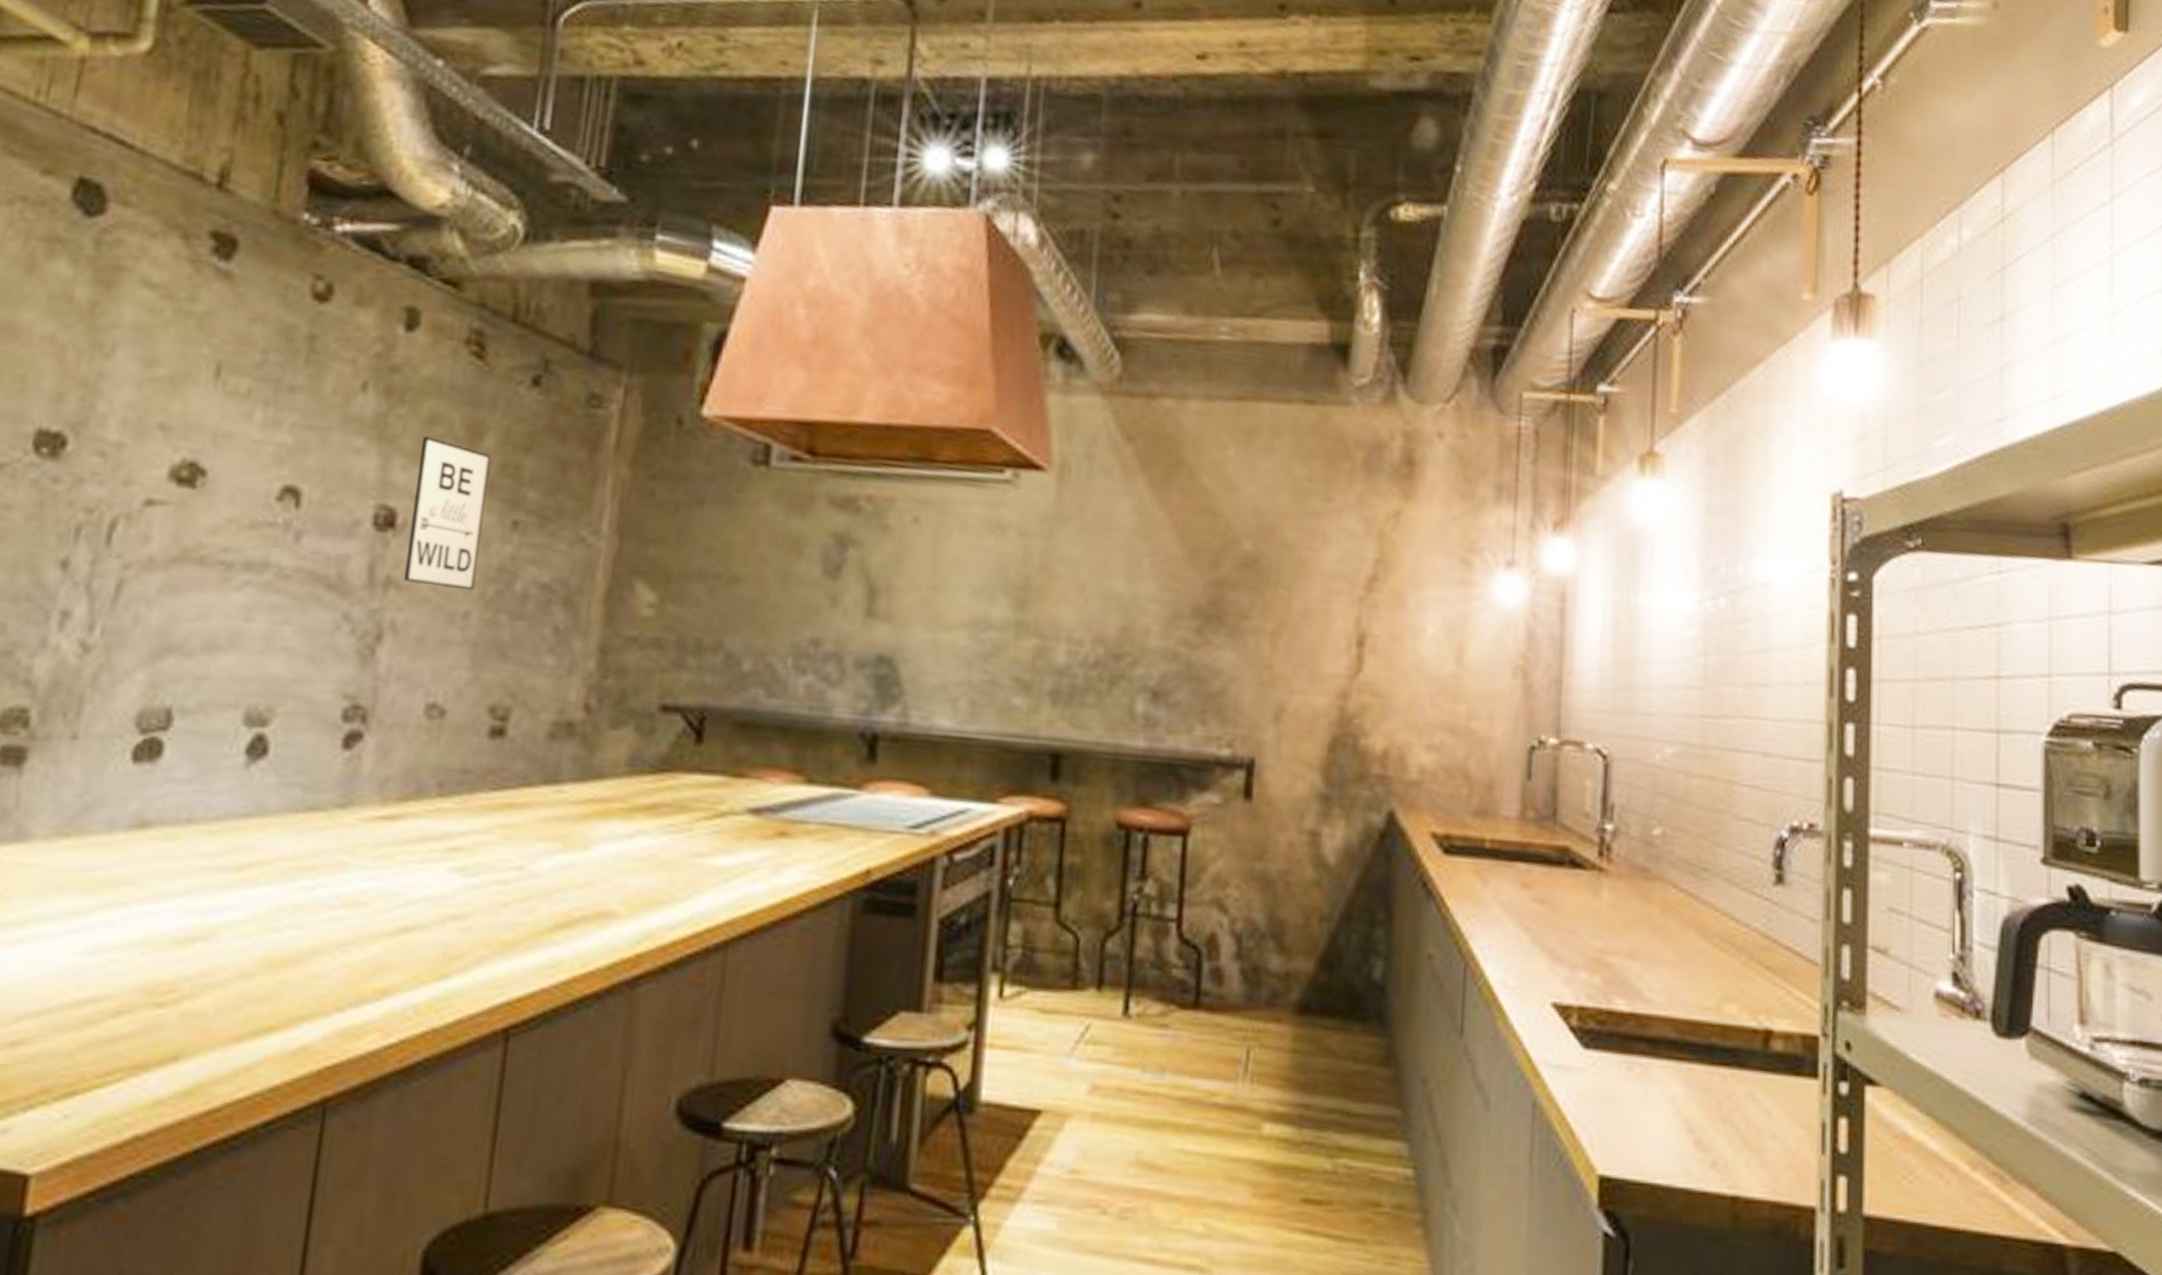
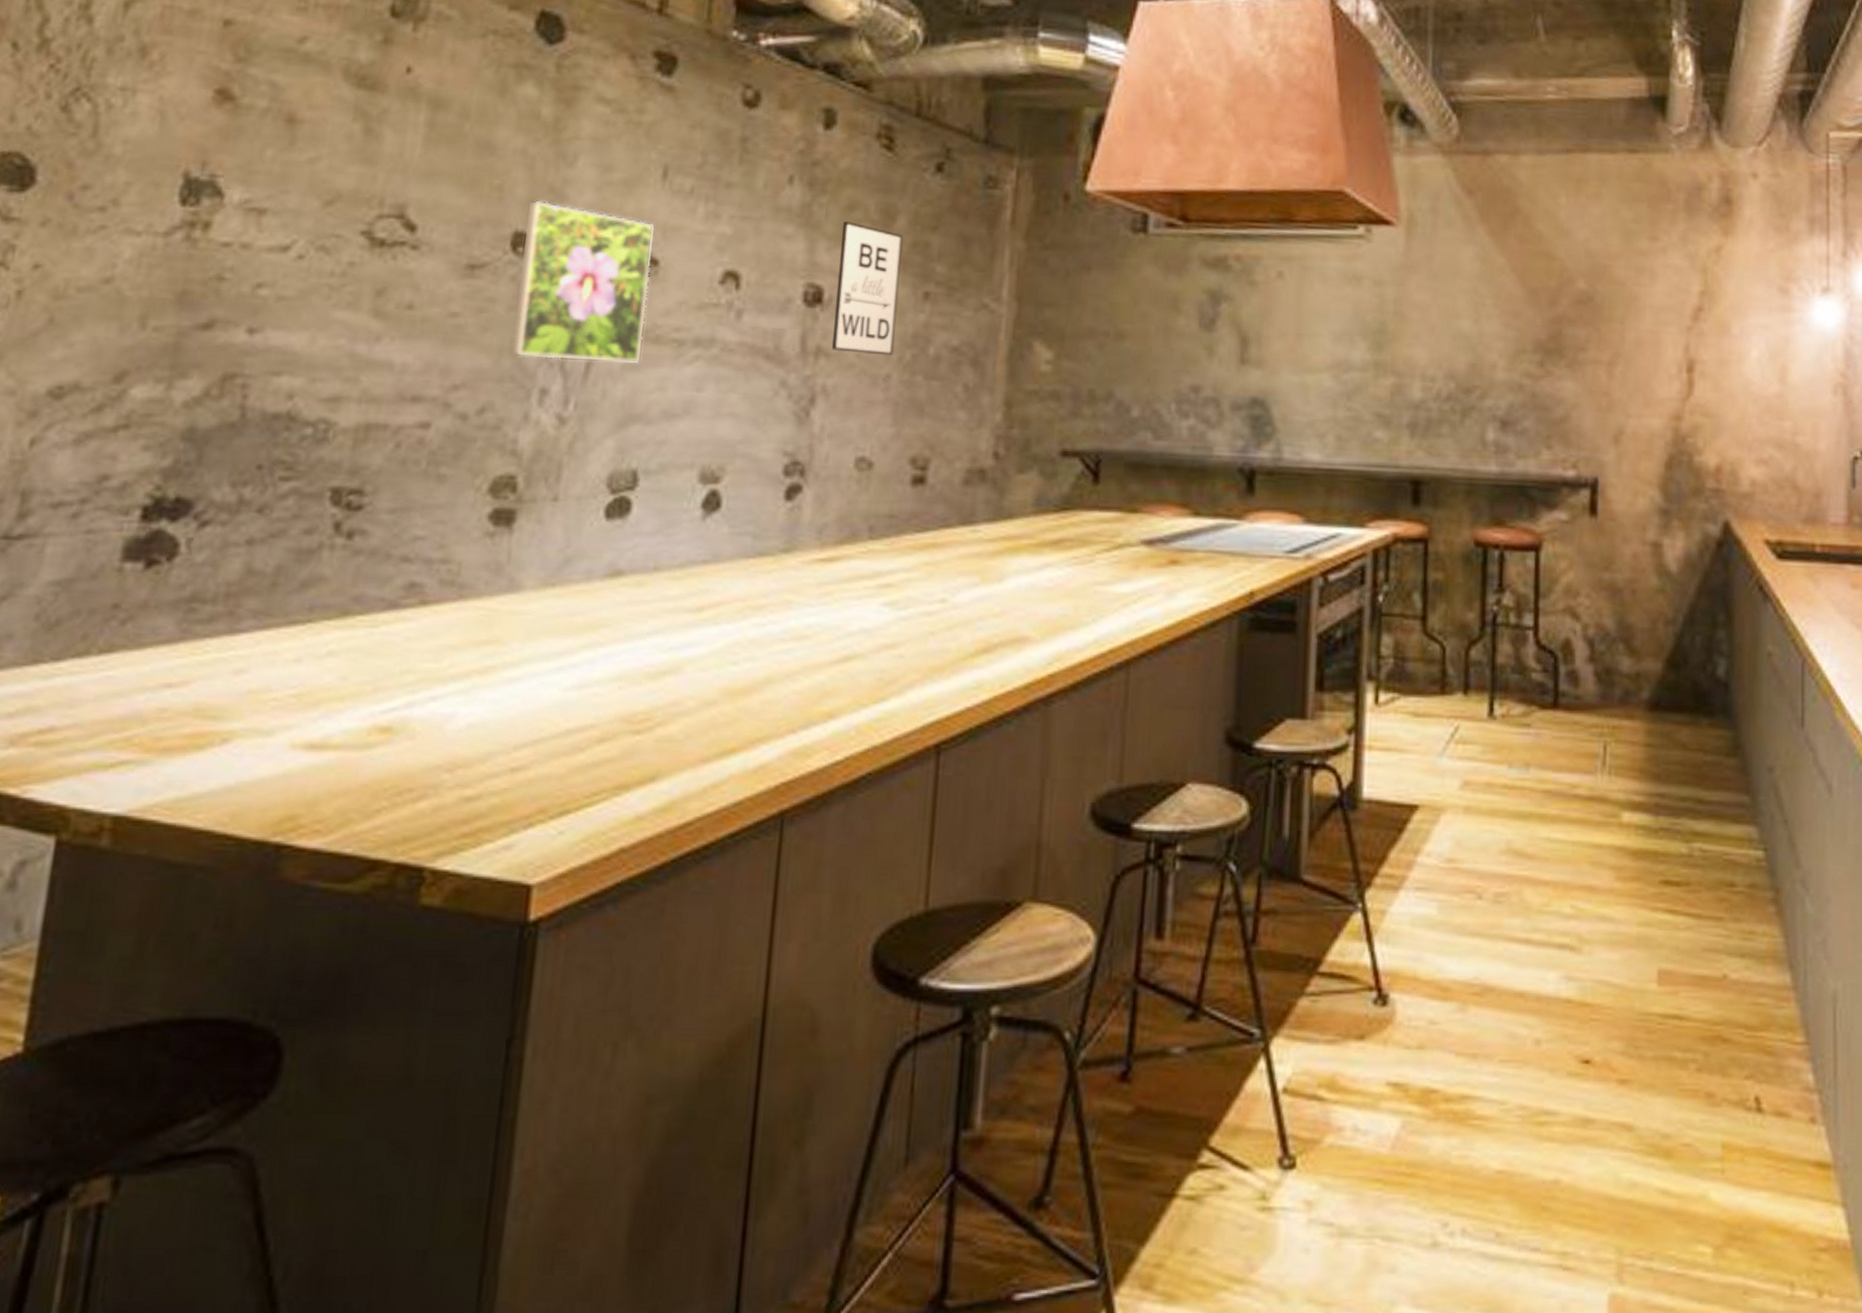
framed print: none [29,394,203,586] -> present [512,200,654,363]

